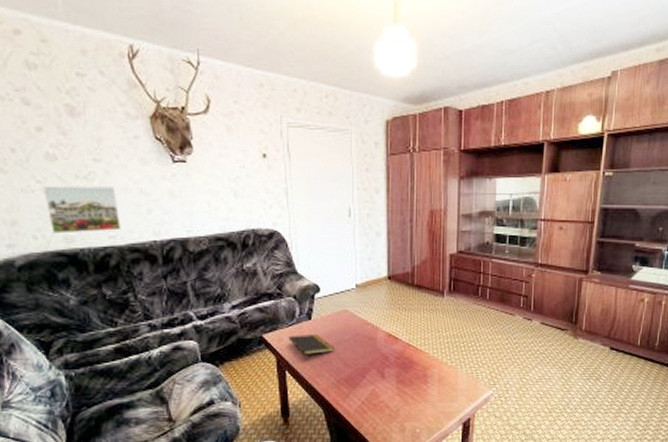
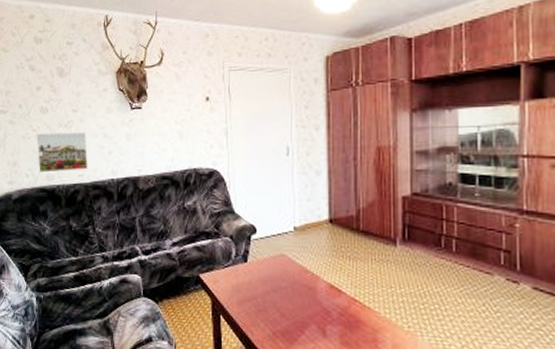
notepad: present [288,334,334,360] -> none [224,277,270,306]

